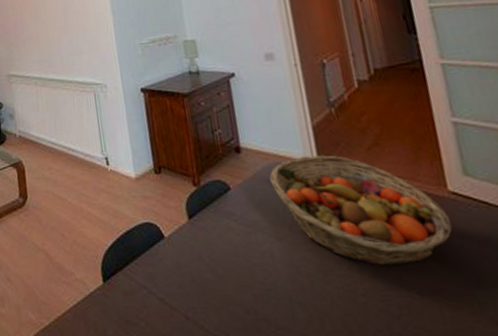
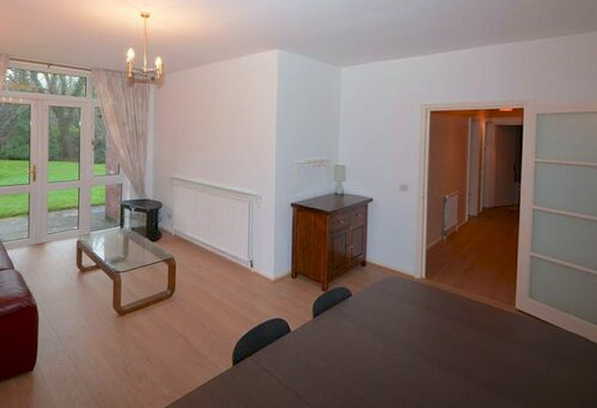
fruit basket: present [269,155,453,267] -> none [385,273,512,363]

